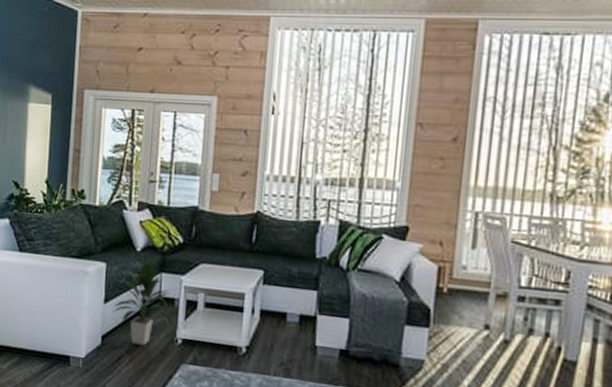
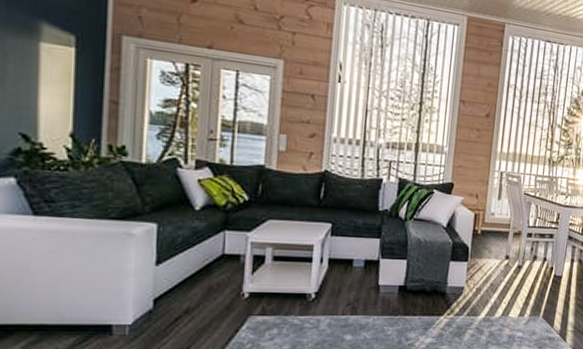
indoor plant: present [113,258,174,346] -> none [167,216,240,304]

